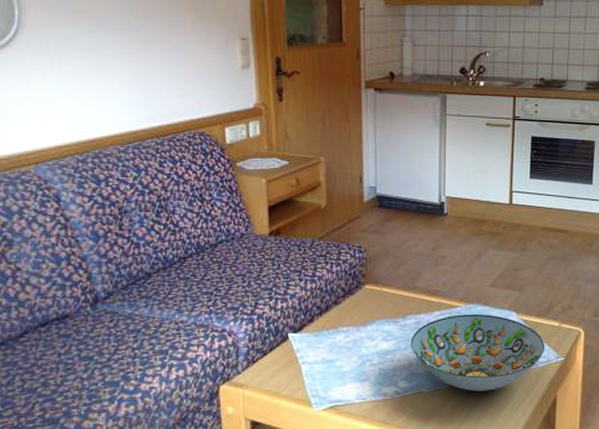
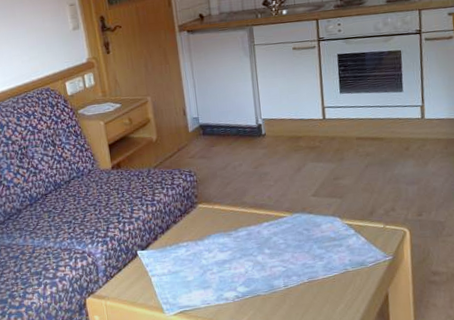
decorative bowl: present [411,314,545,392] -> none [244,222,372,292]

